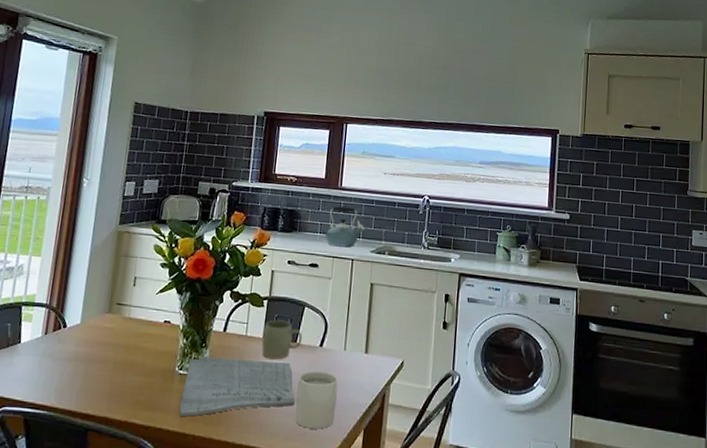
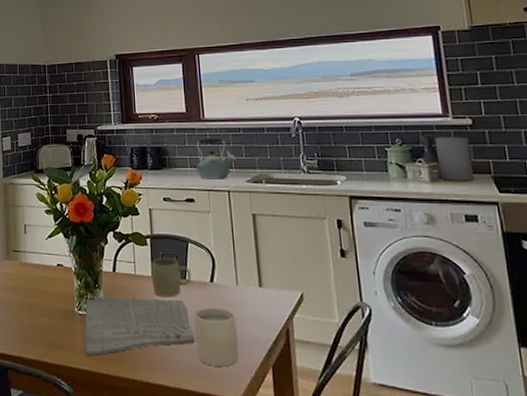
canister: none [536,227,565,269] -> present [434,136,474,183]

